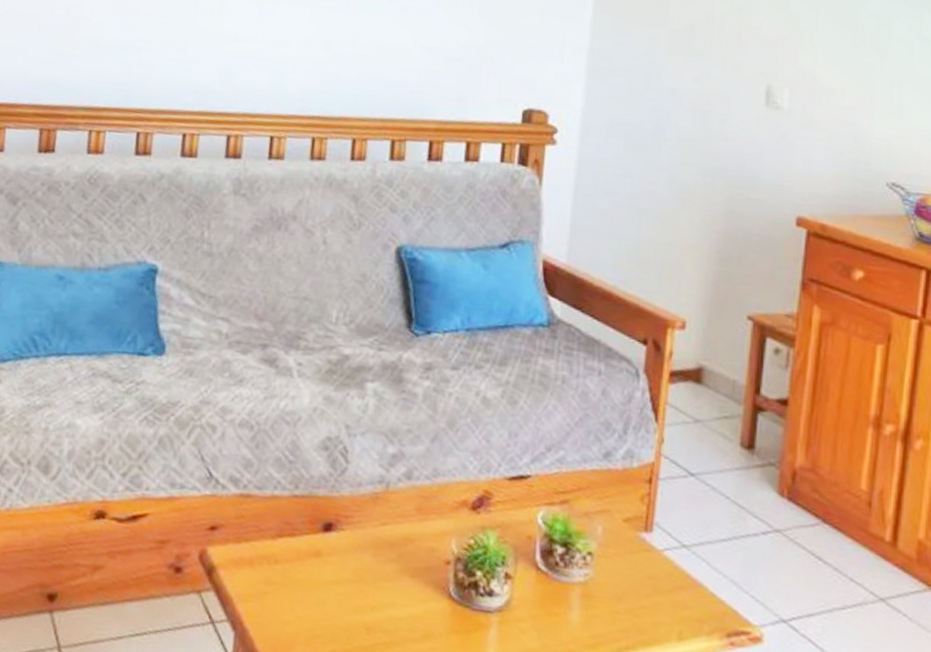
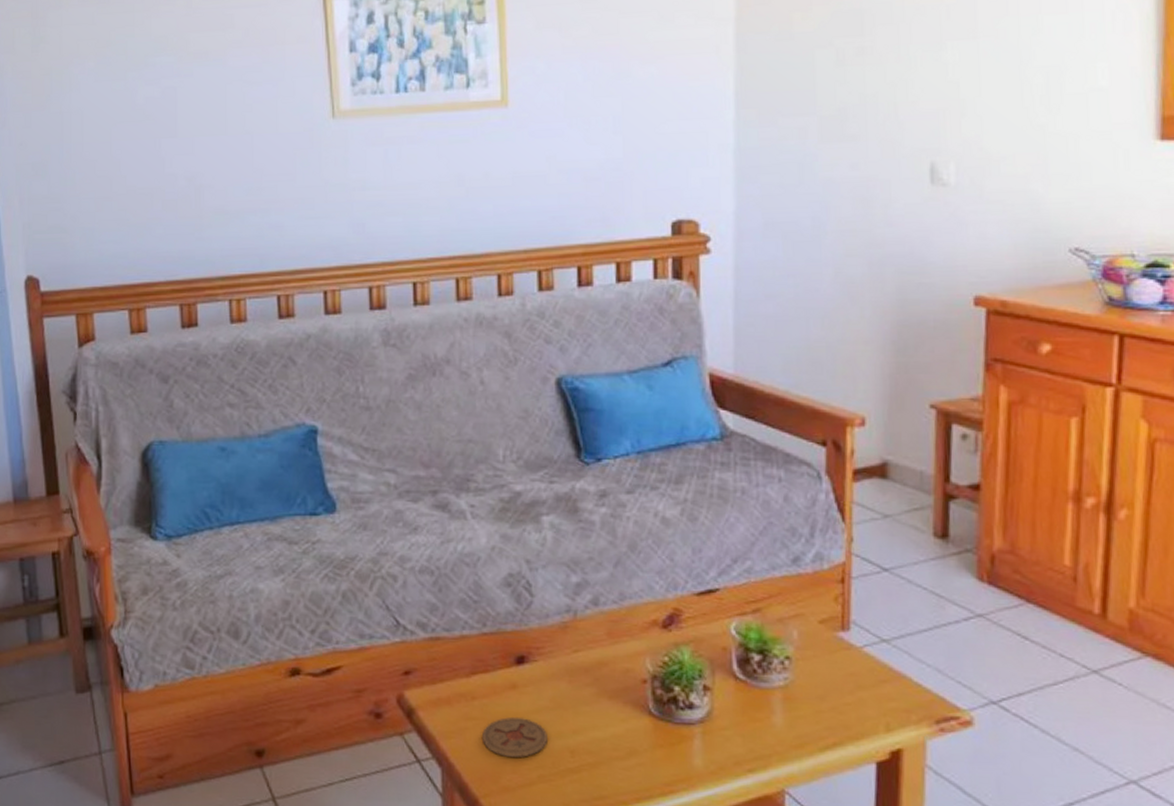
coaster: none [280,585,346,630] -> present [482,717,547,757]

